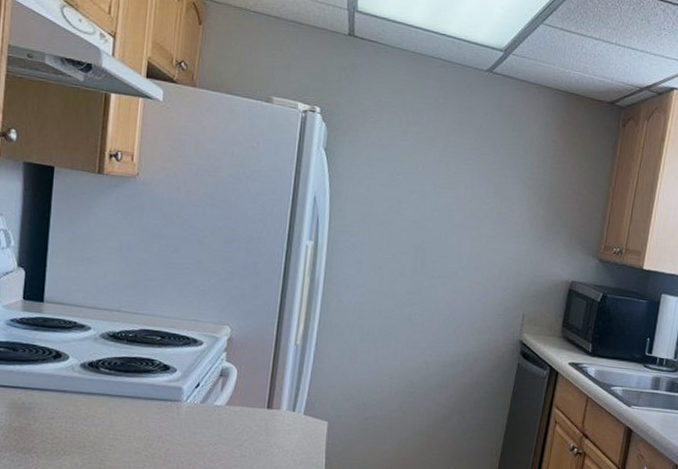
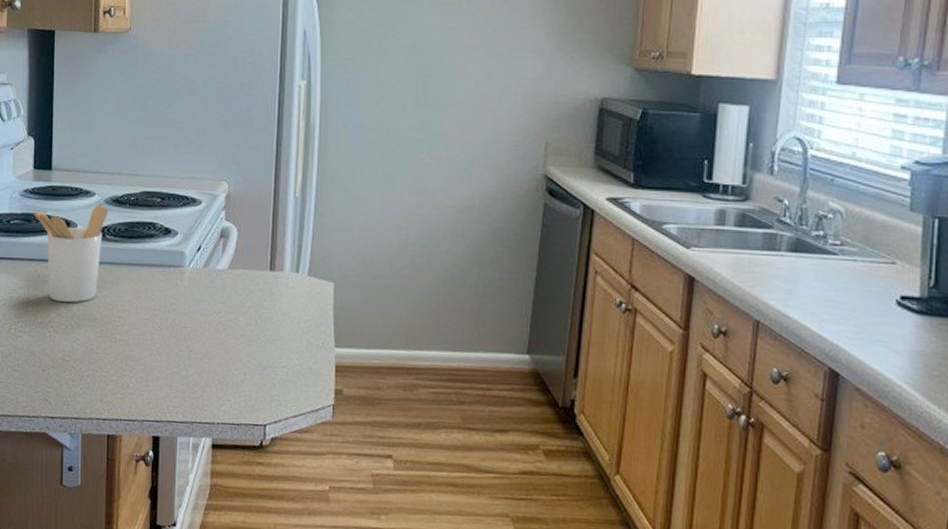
utensil holder: none [19,339,104,430] -> present [32,206,108,303]

